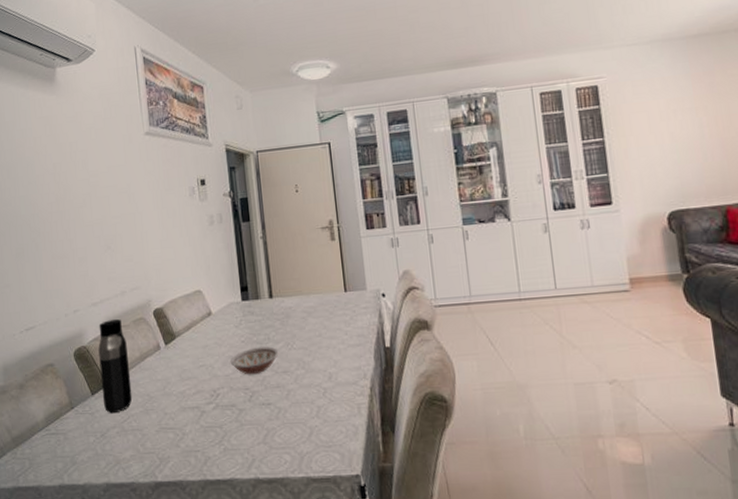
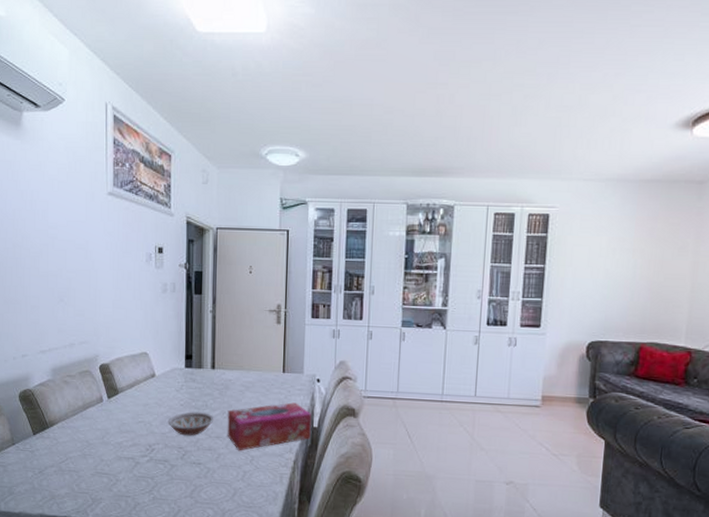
water bottle: present [98,319,133,414] -> none [43,368,72,454]
tissue box: none [292,322,385,385] -> present [227,402,312,451]

